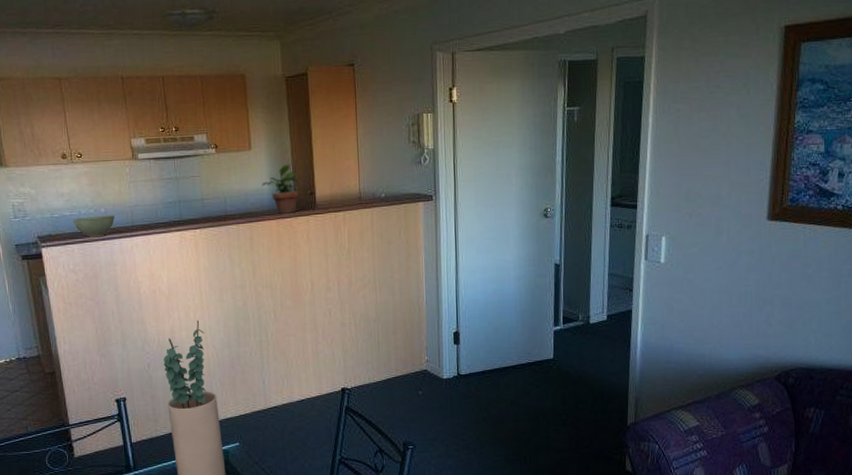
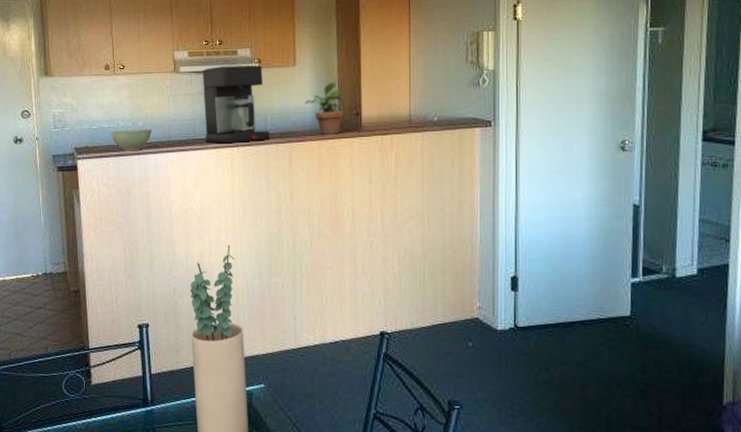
coffee maker: none [160,150,230,227] -> present [202,65,270,144]

